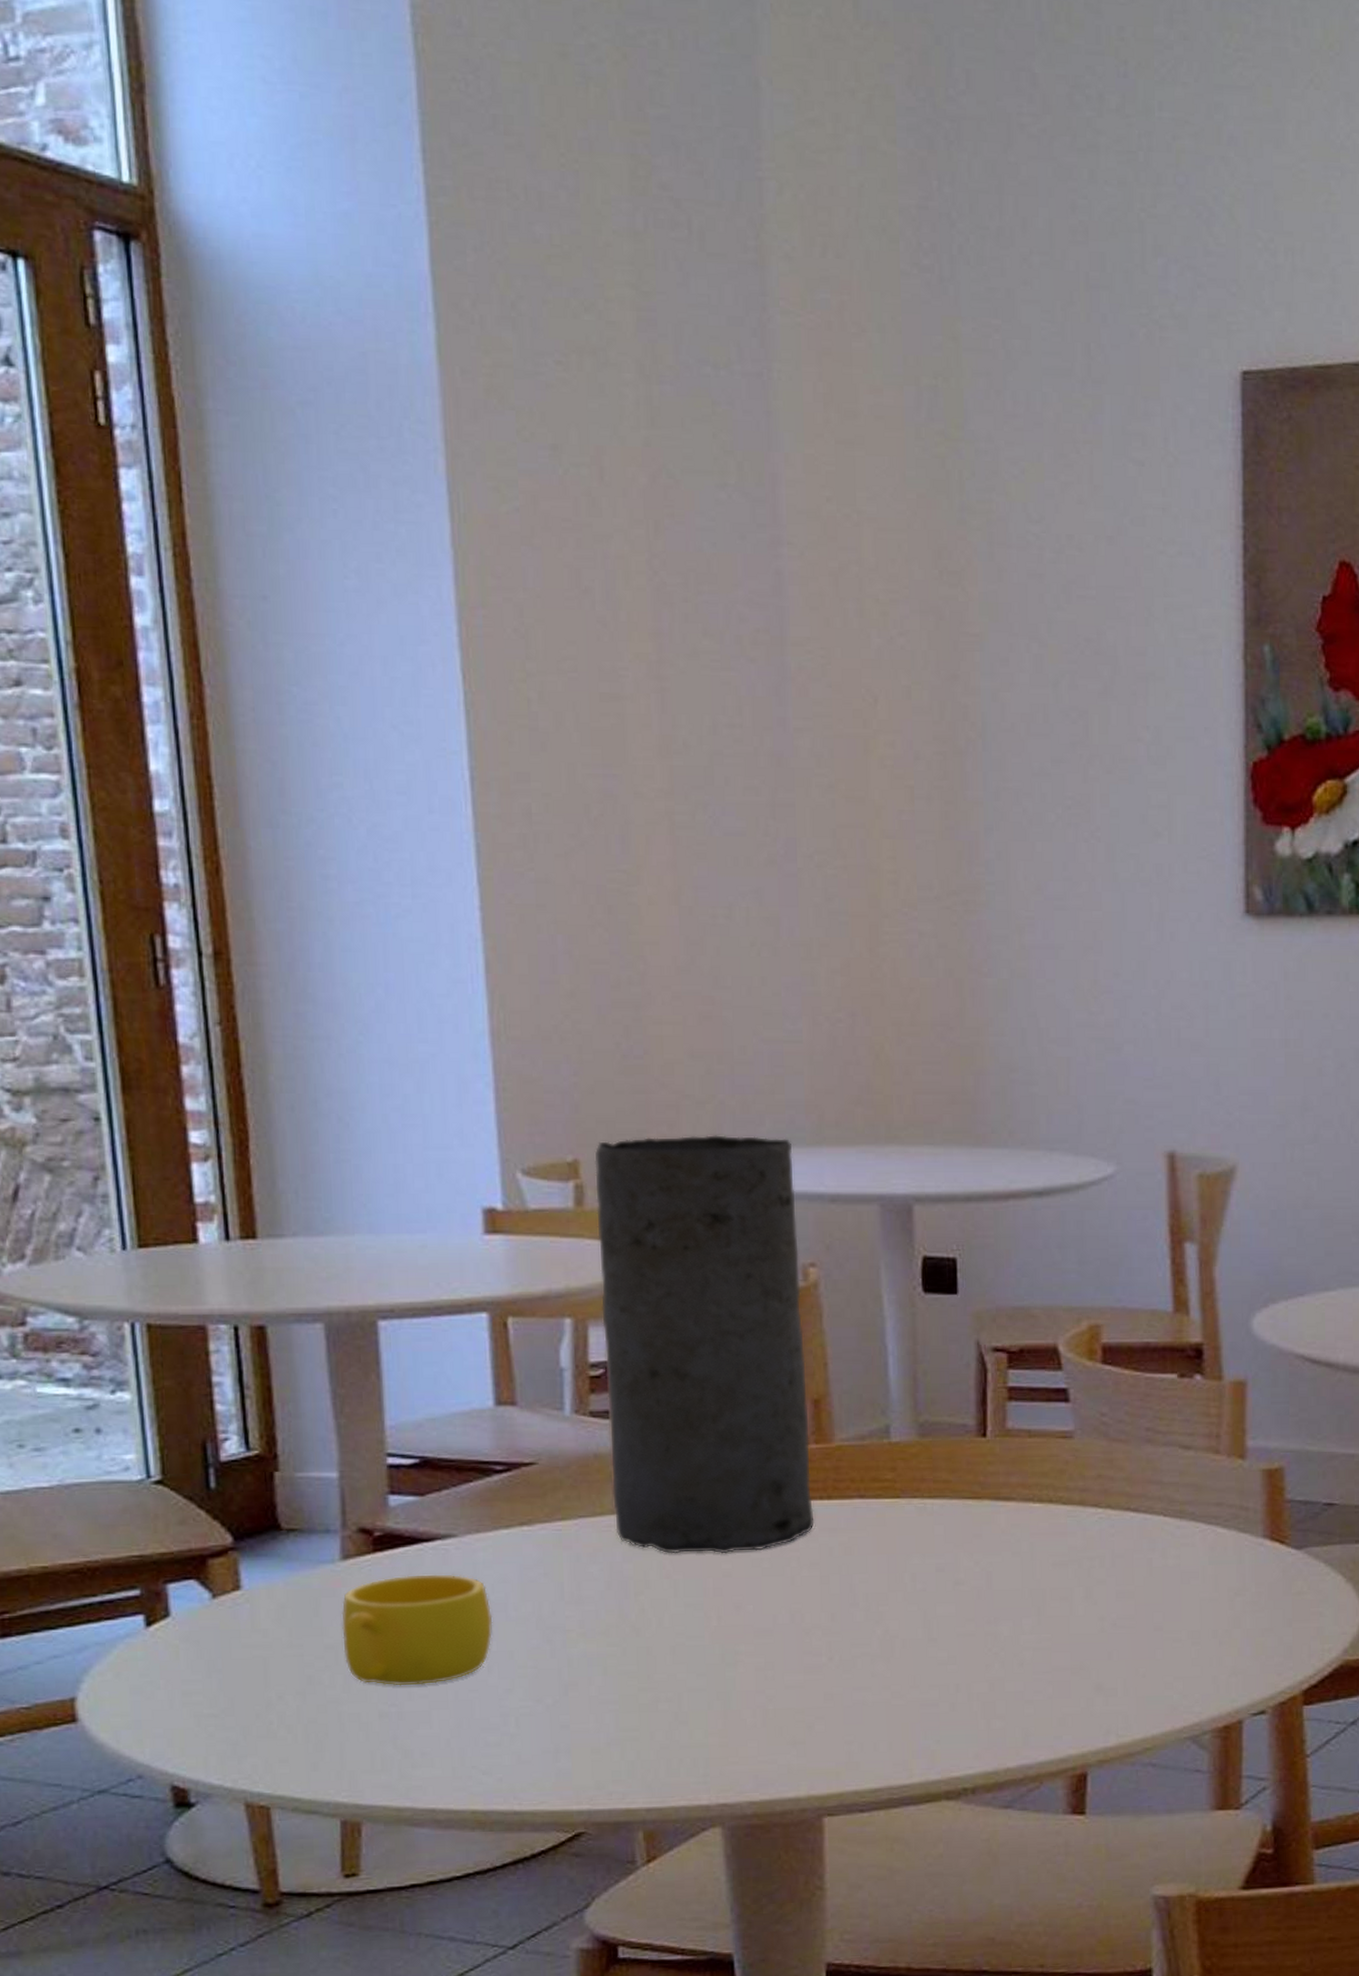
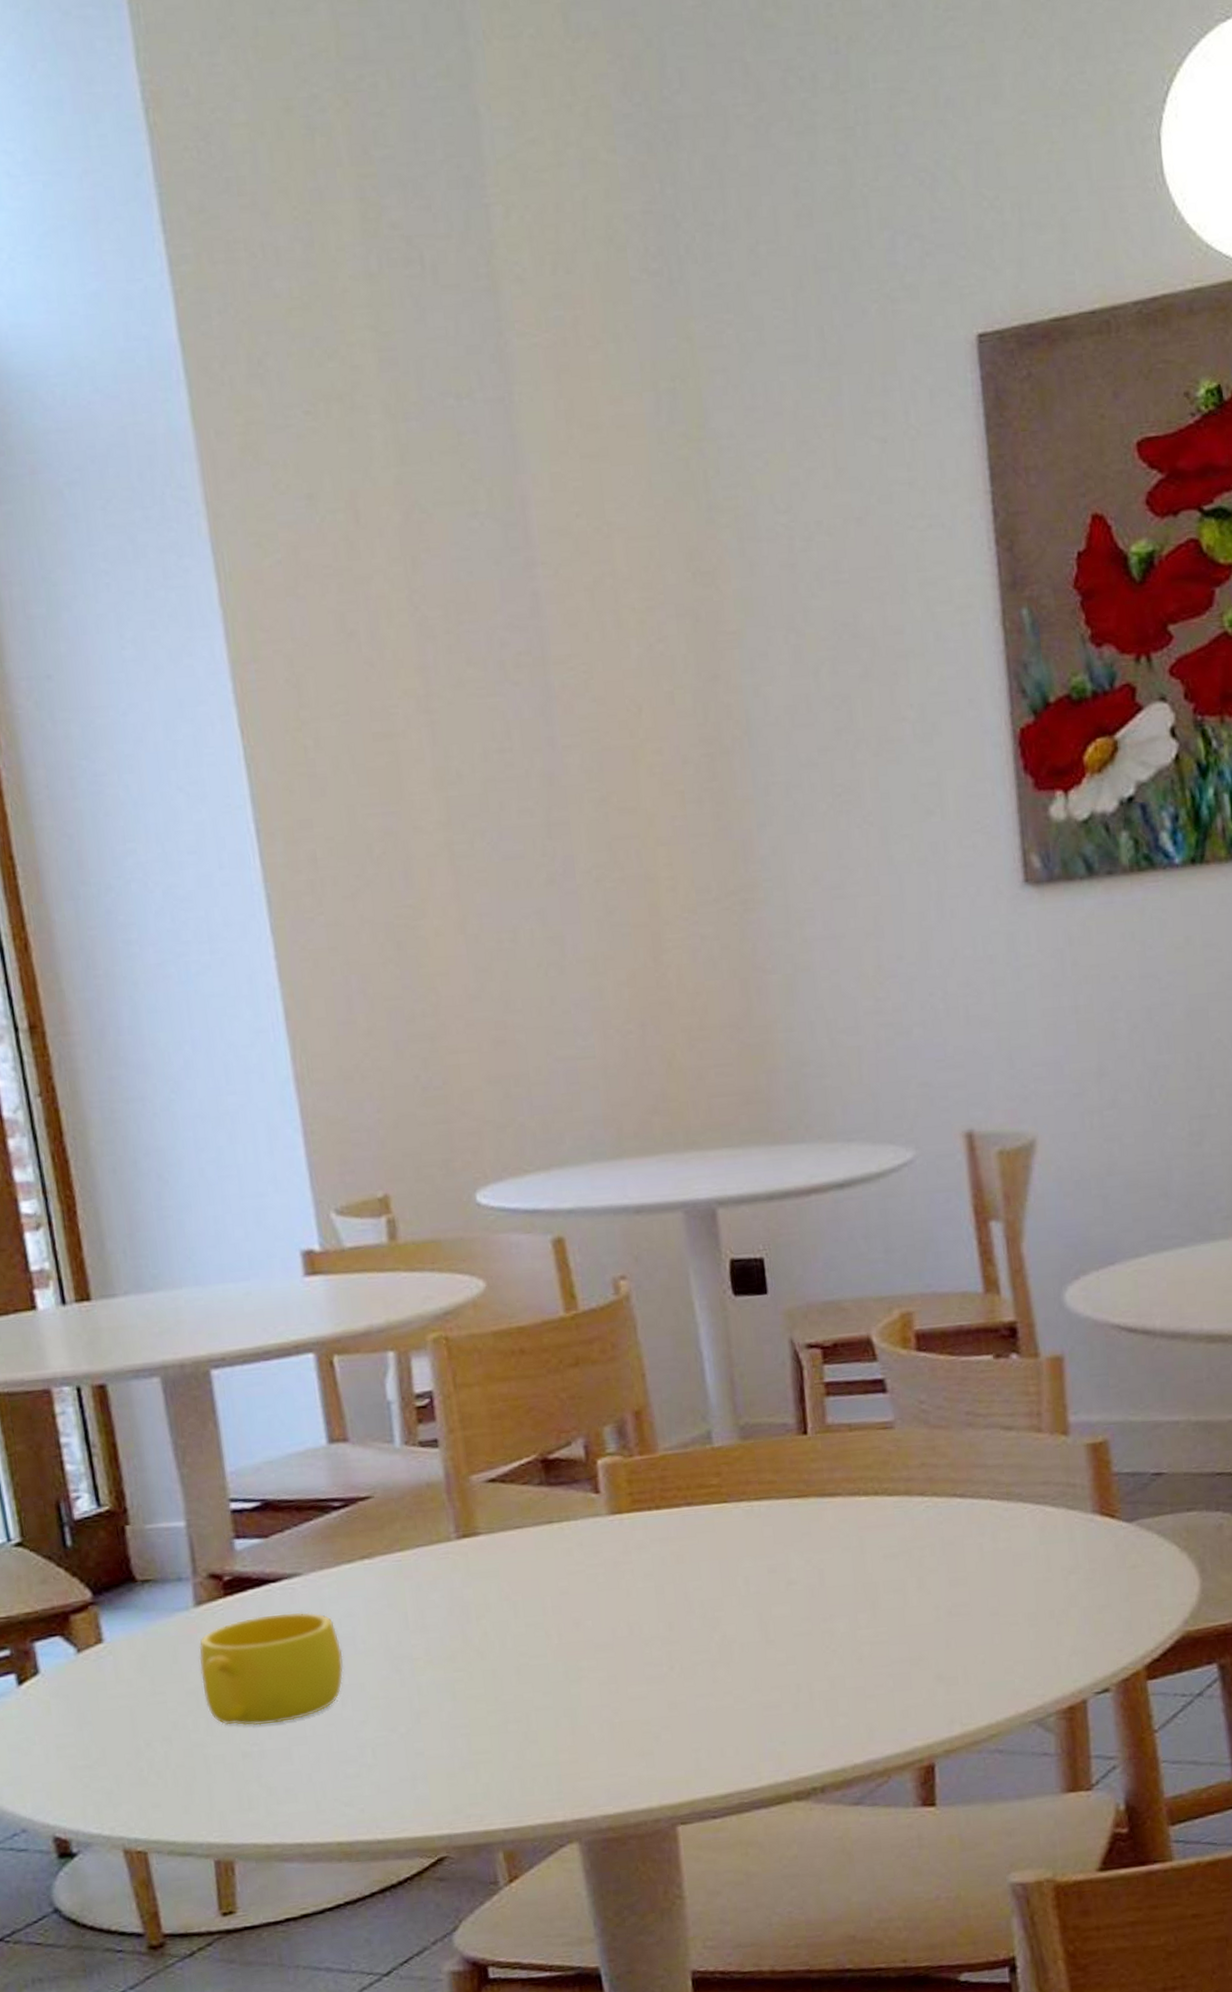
vase: present [594,1135,815,1554] -> none [403,1154,646,1576]

